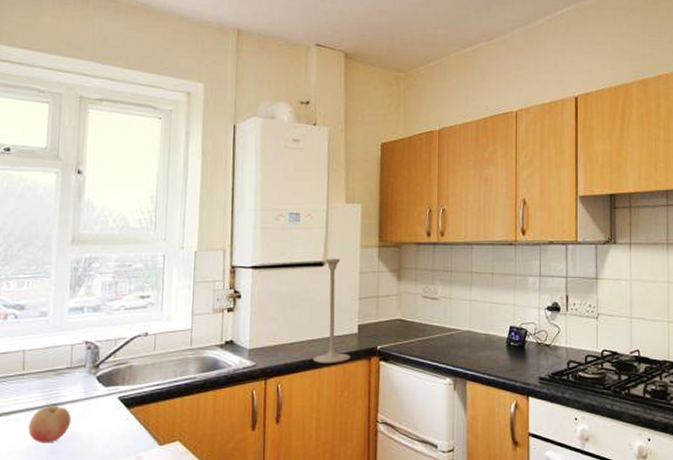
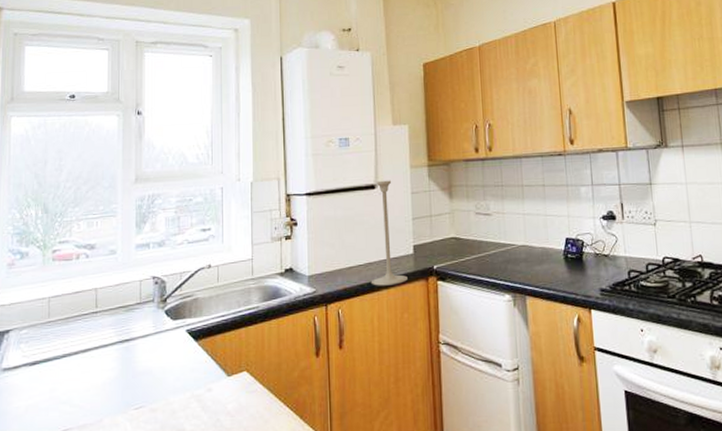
fruit: present [28,405,72,444] -> none [103,341,143,379]

